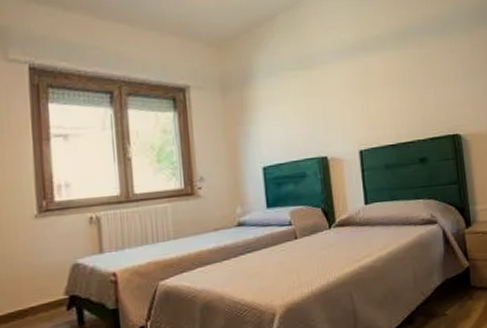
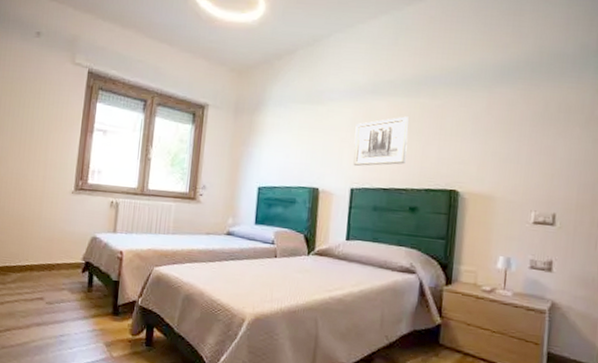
wall art: none [352,69,407,128] -> present [353,116,409,167]

